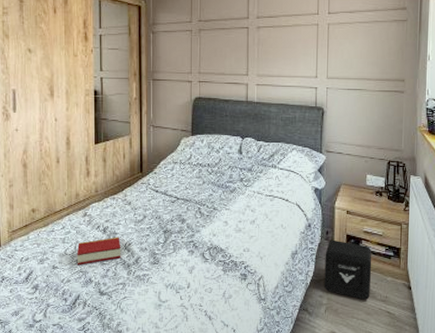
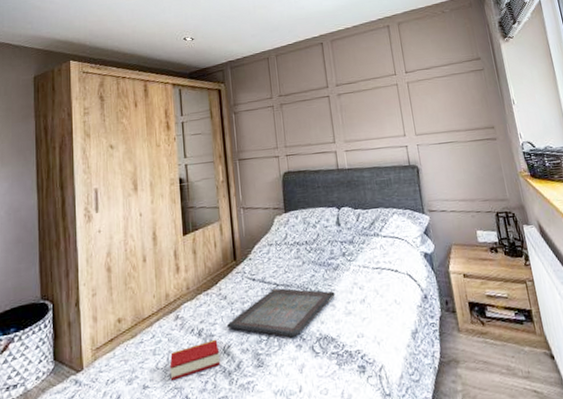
serving tray: none [130,202,229,244] -> present [227,288,335,338]
air purifier: present [324,239,372,300] -> none [449,310,510,380]

